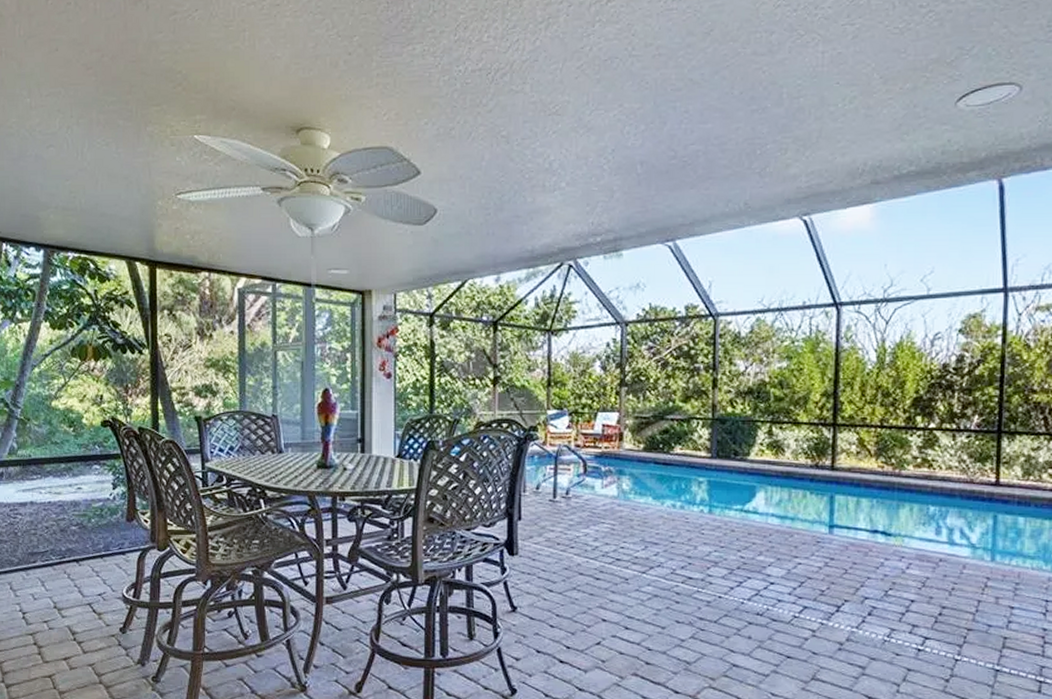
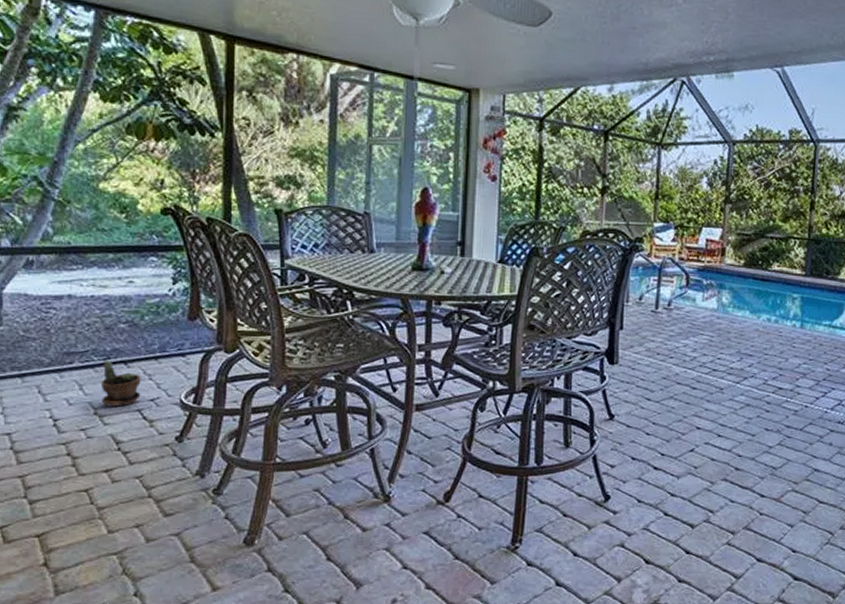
potted plant: none [58,559,91,601] -> present [100,359,141,407]

